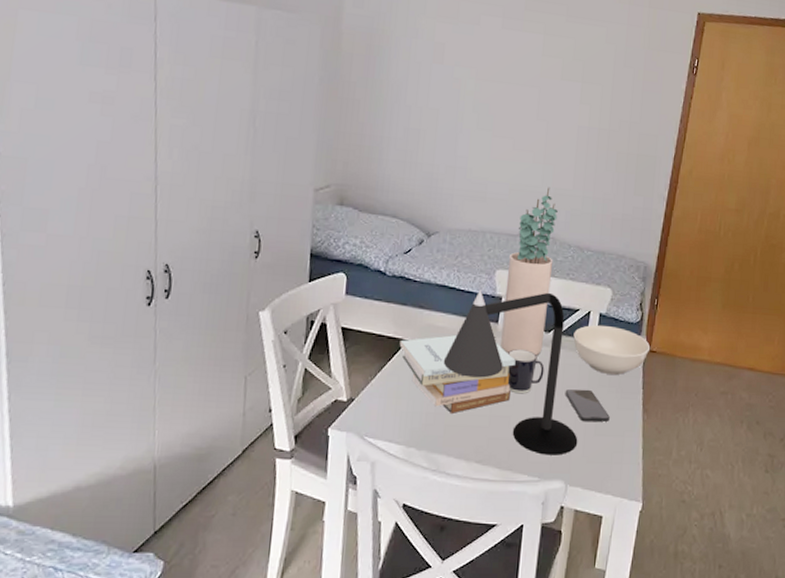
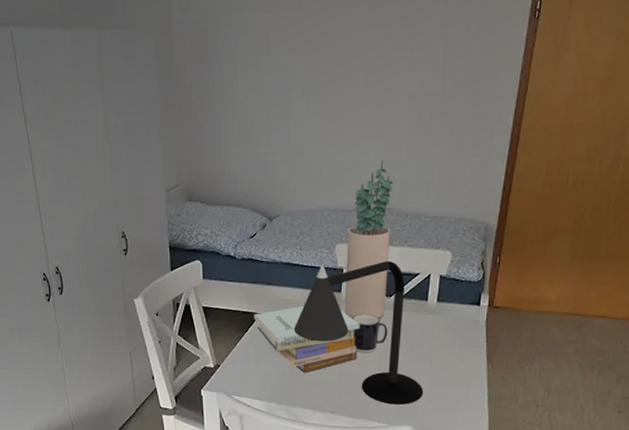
phone: present [565,389,610,422] -> none [409,346,454,375]
bowl: present [573,324,651,375] -> none [414,286,494,331]

